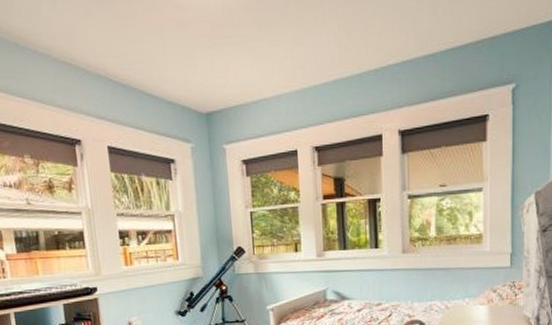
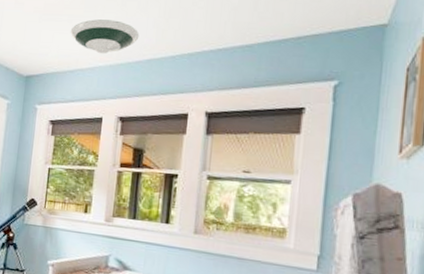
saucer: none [246,38,322,79] -> present [70,19,140,54]

